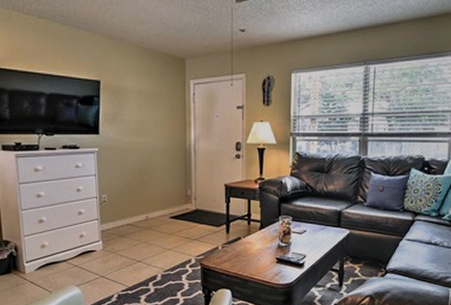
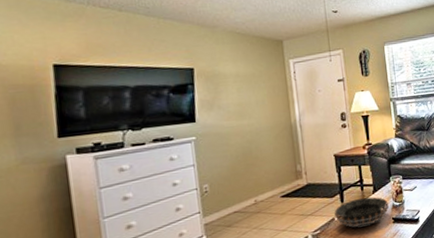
decorative bowl: none [219,232,275,261] -> present [334,197,390,228]

